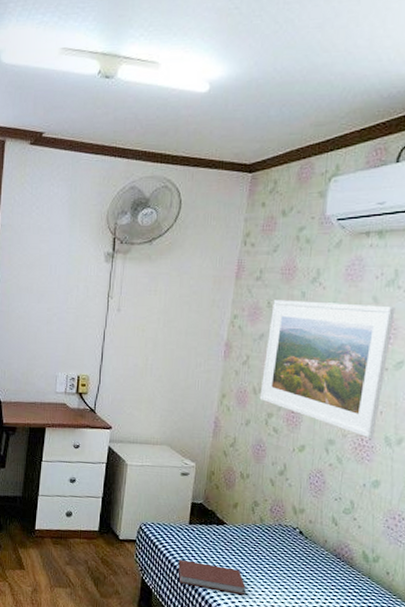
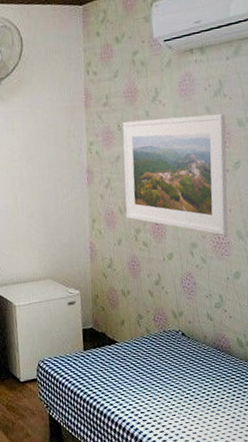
book: present [178,559,246,596] -> none [80,383,145,410]

